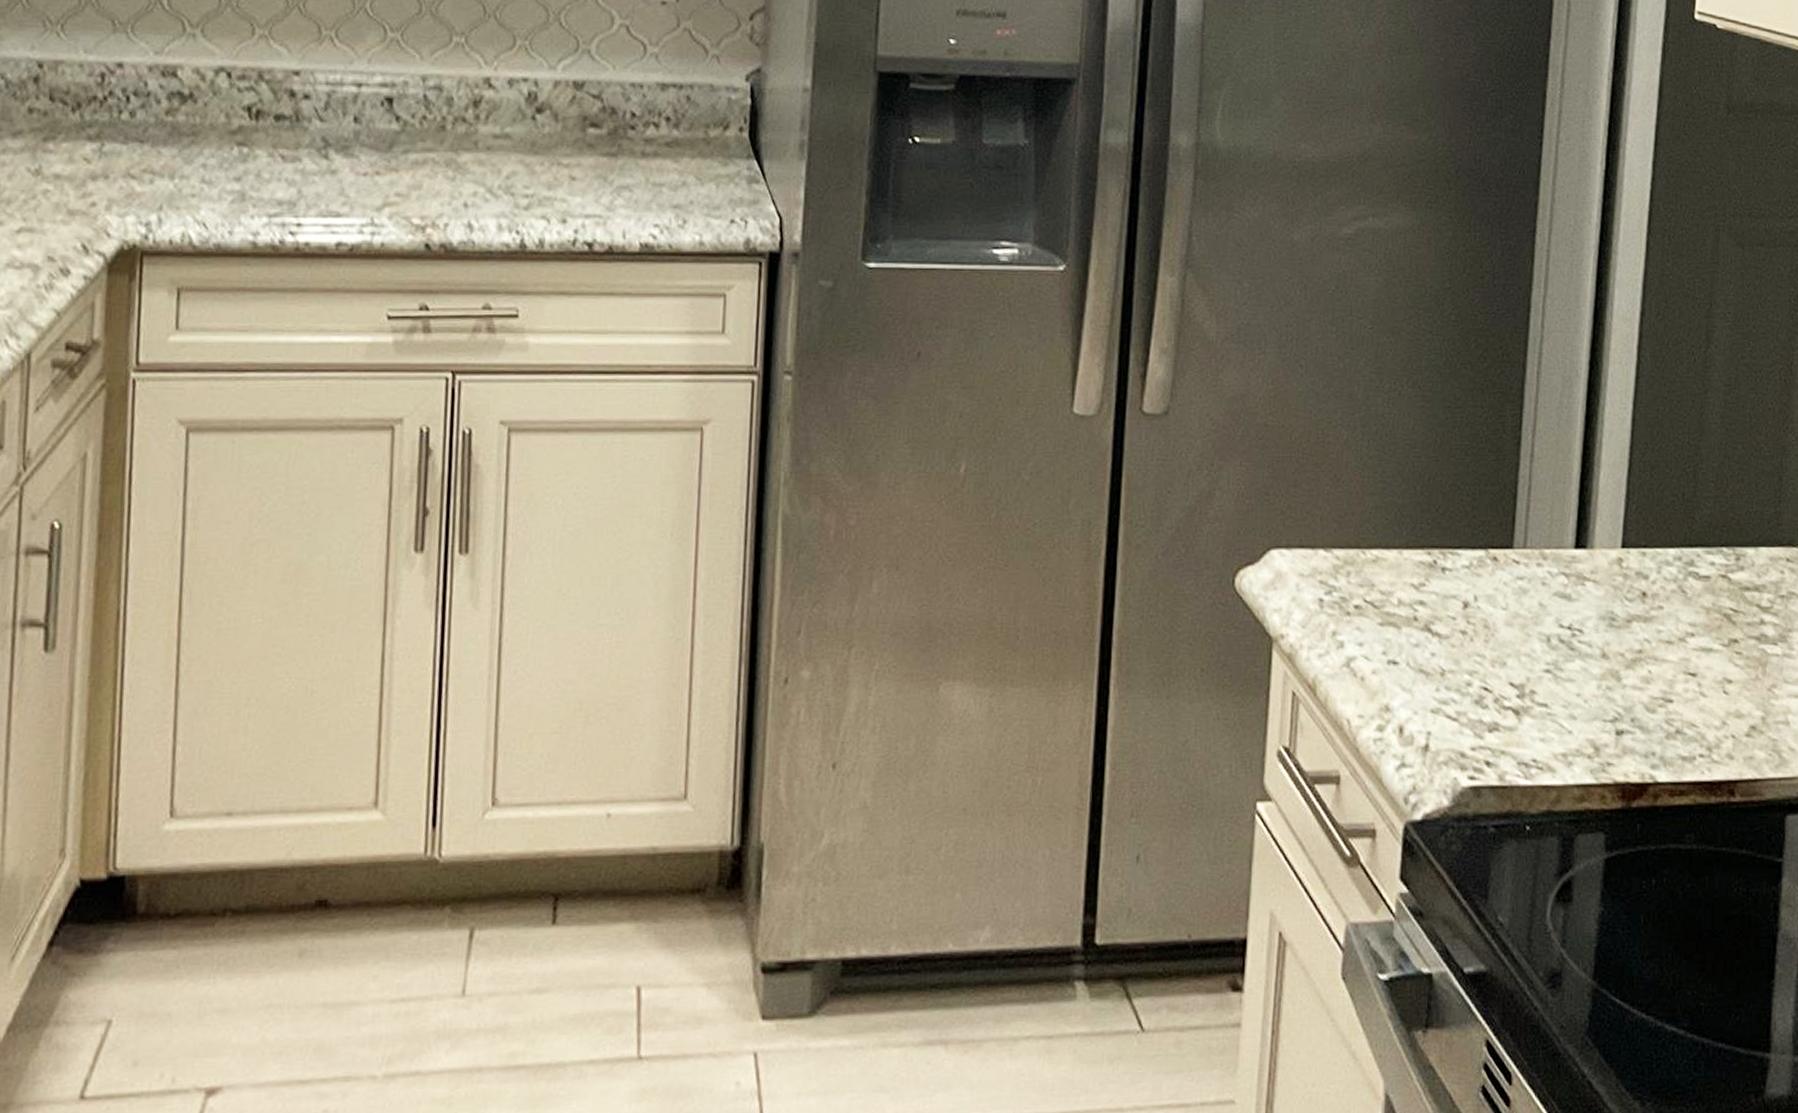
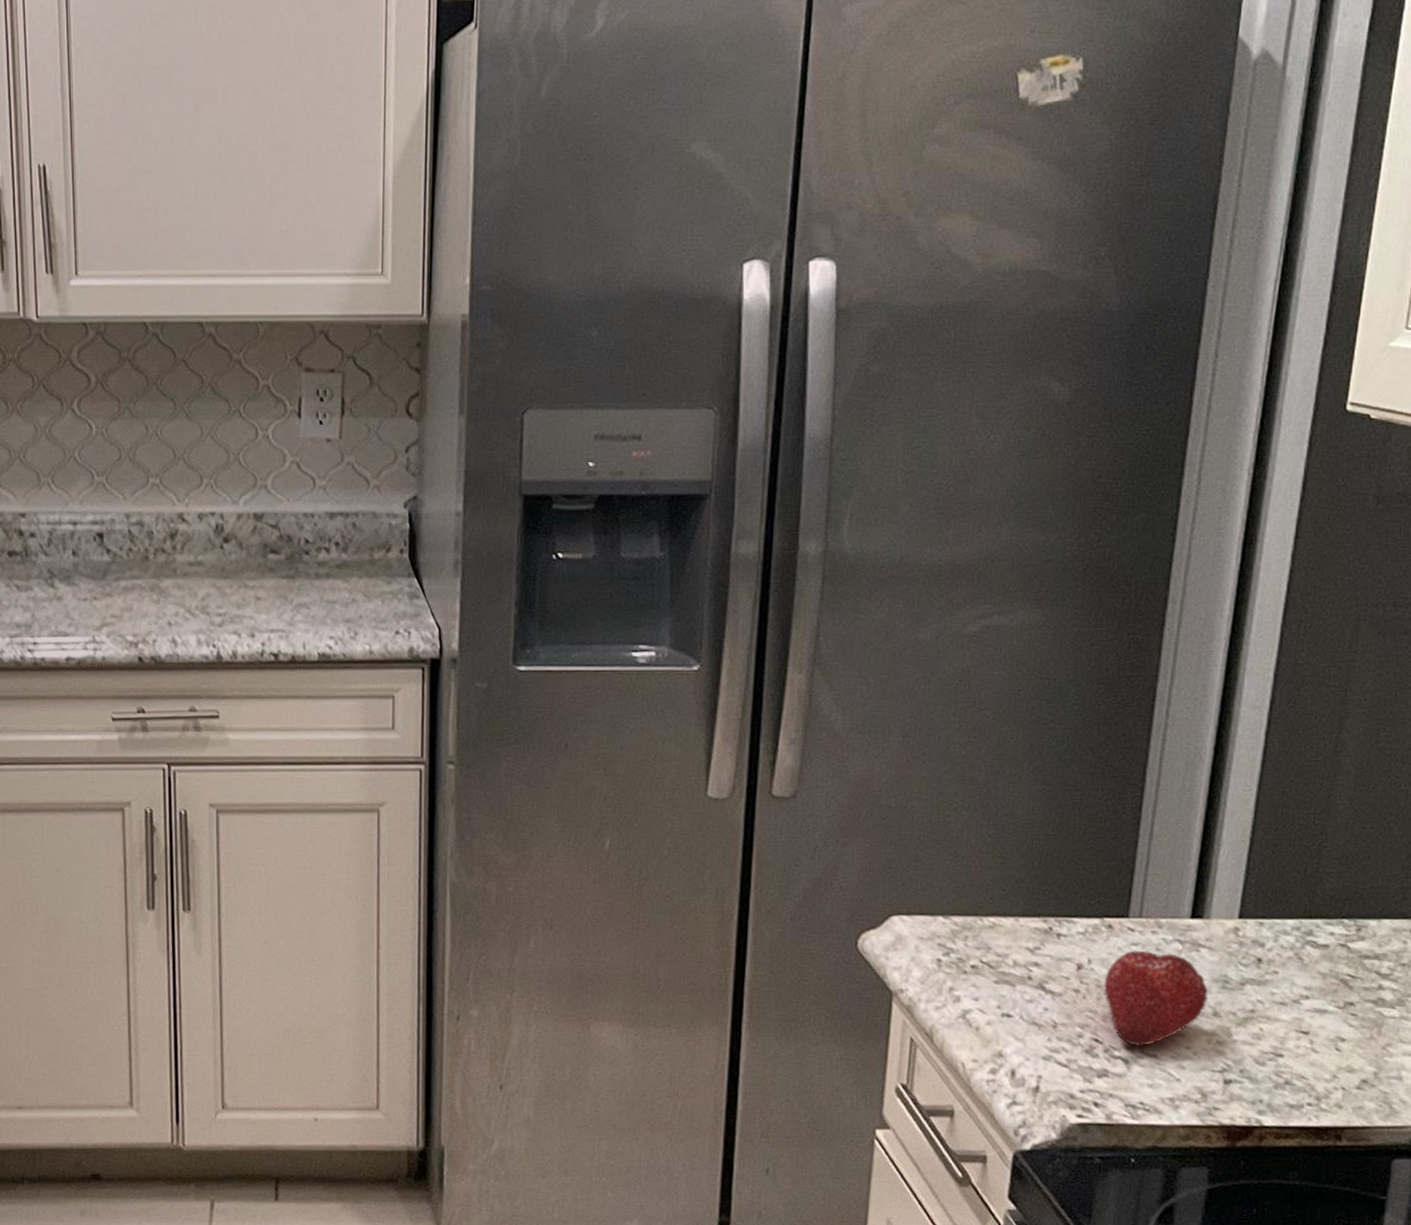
fruit: none [1490,585,1596,694] -> present [1103,950,1209,1046]

